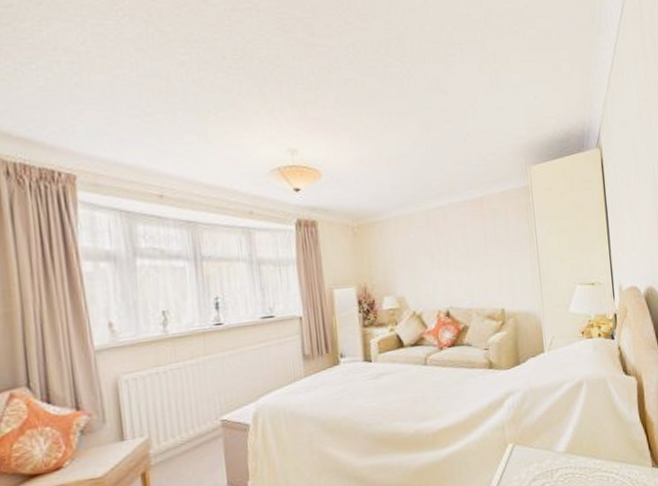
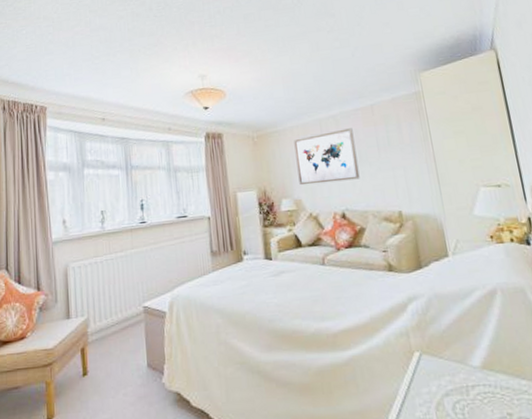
wall art: none [398,221,466,282] -> present [294,128,360,185]

